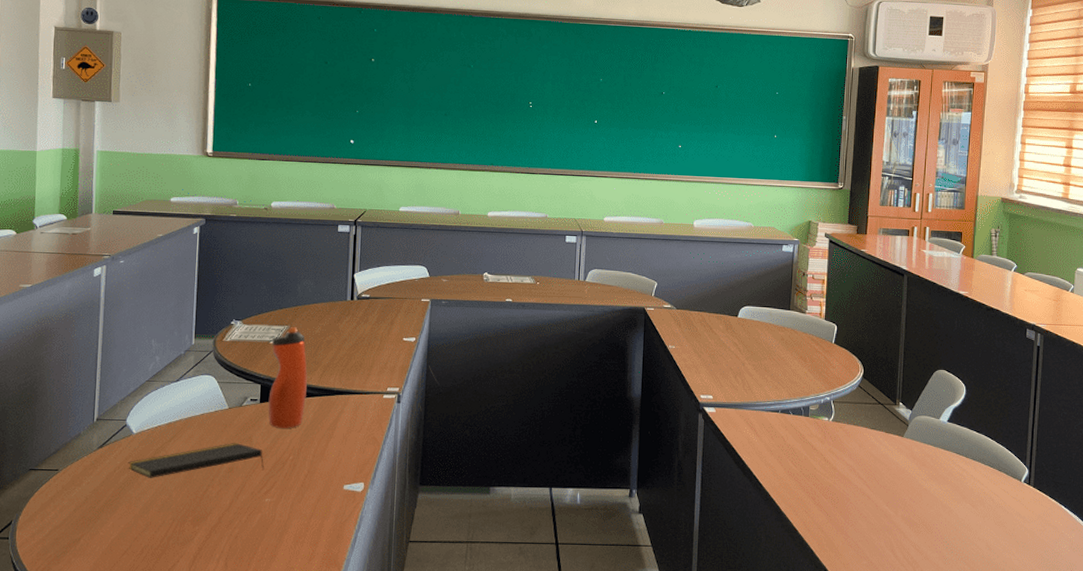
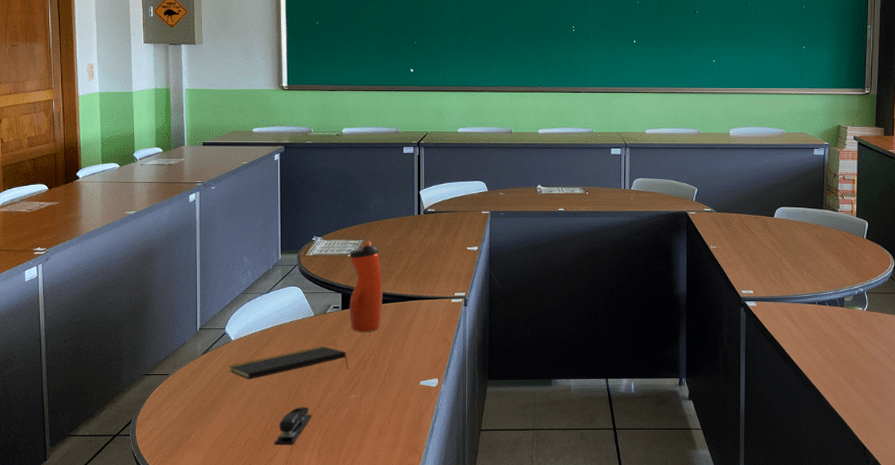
stapler: none [175,510,219,553] -> present [274,406,312,445]

